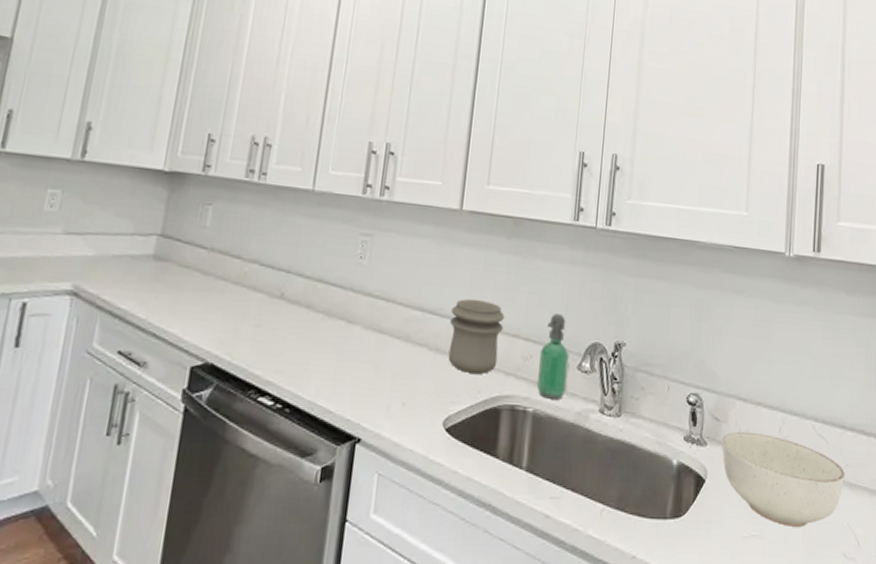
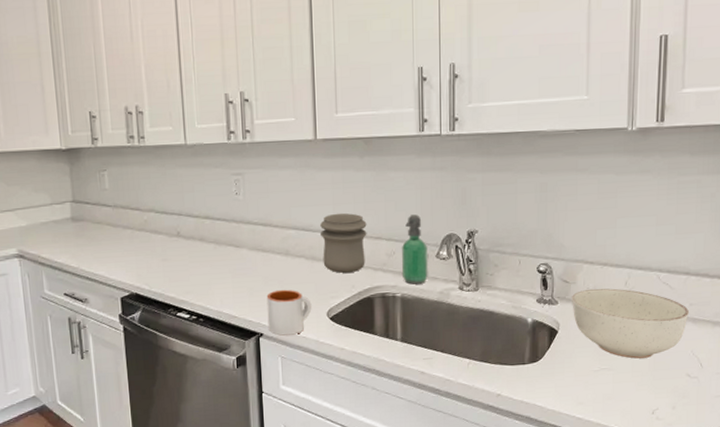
mug: none [368,383,427,447] -> present [266,289,312,337]

